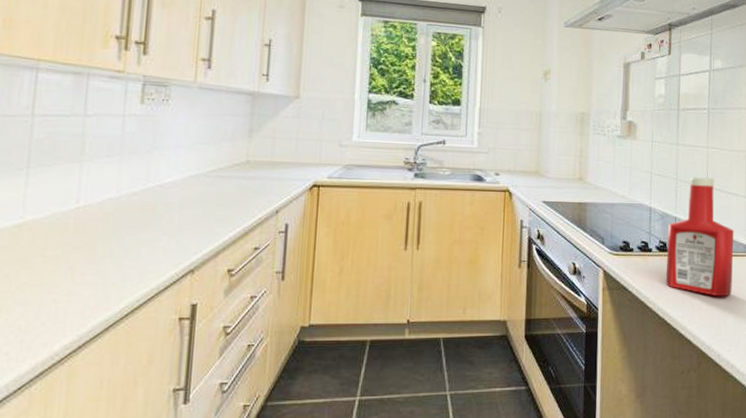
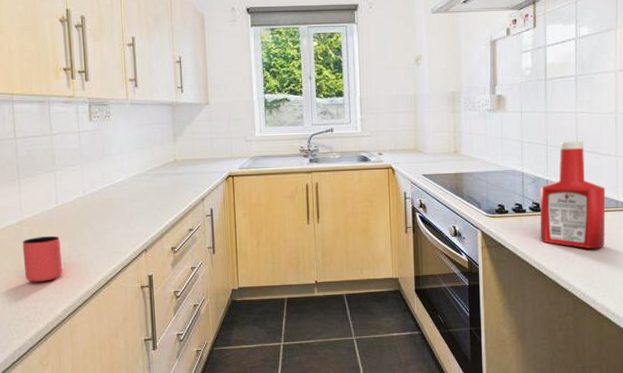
cup: none [14,246,74,306] -> present [22,236,62,282]

